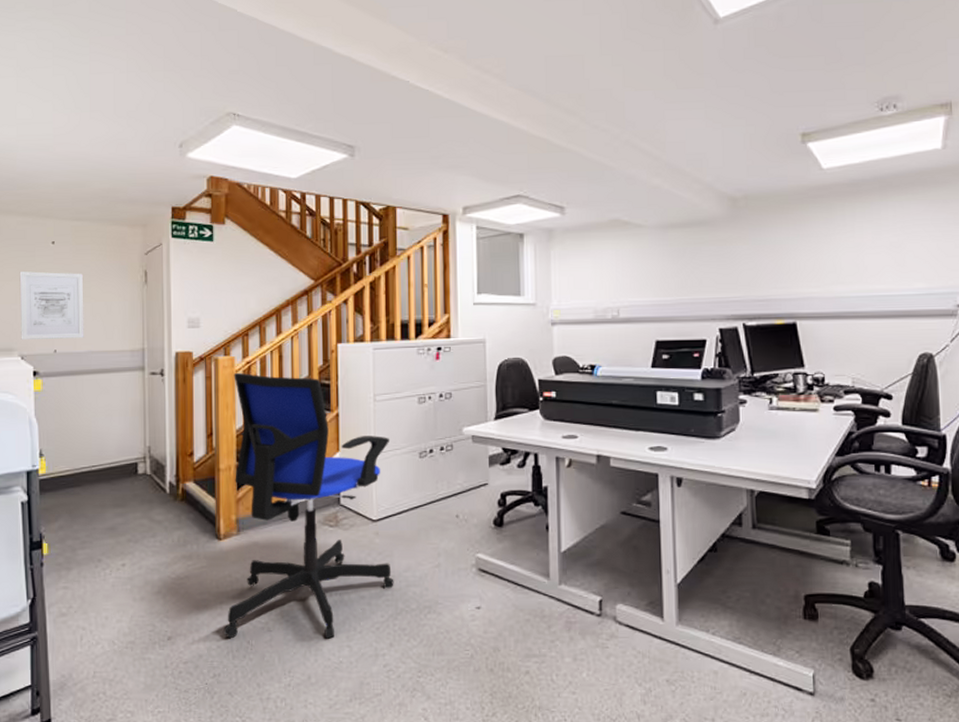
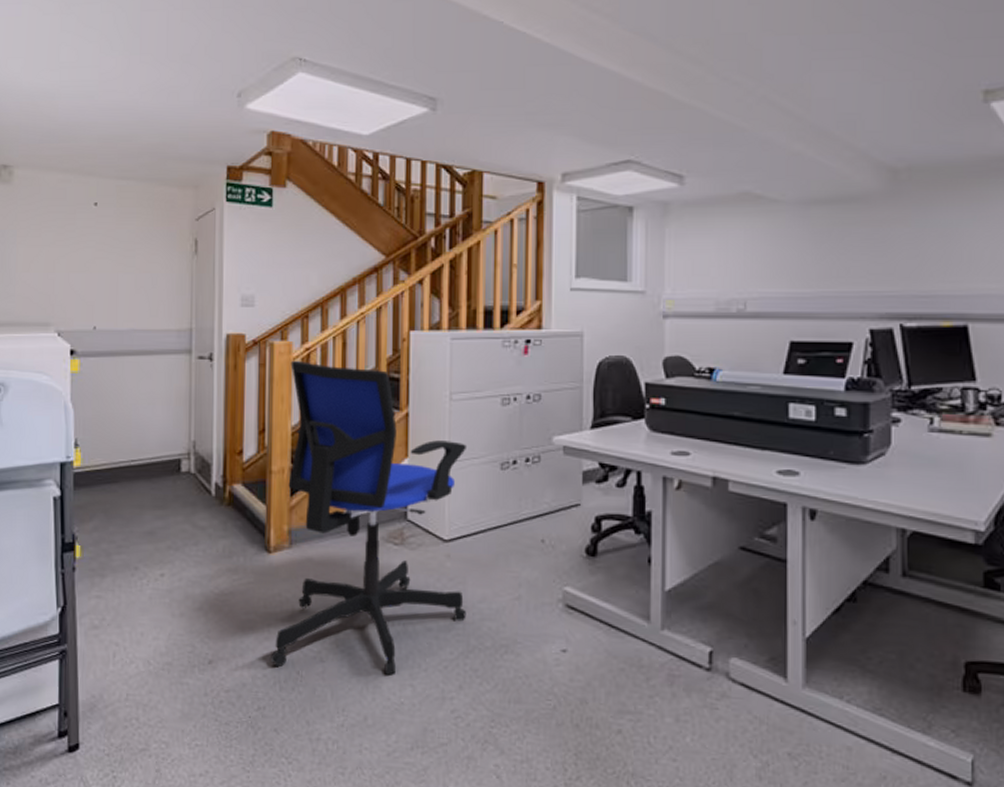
wall art: present [19,271,84,340] -> none [58,236,128,314]

